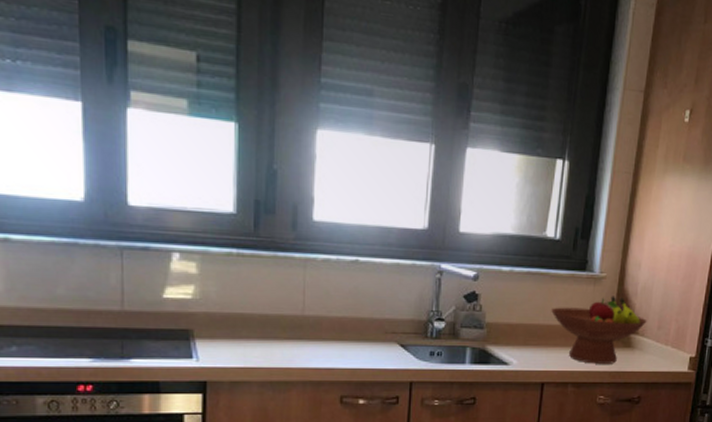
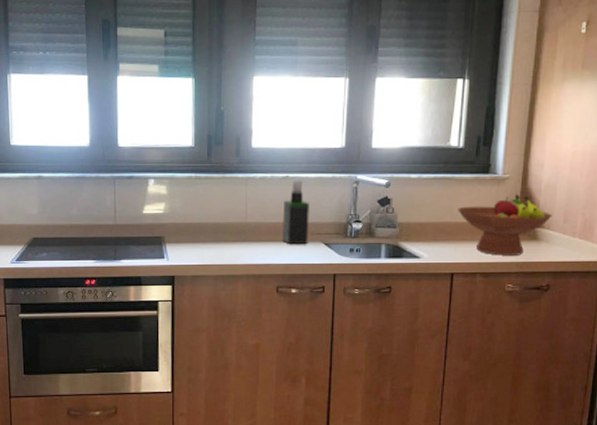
spray bottle: none [349,264,383,344] -> present [283,179,309,244]

